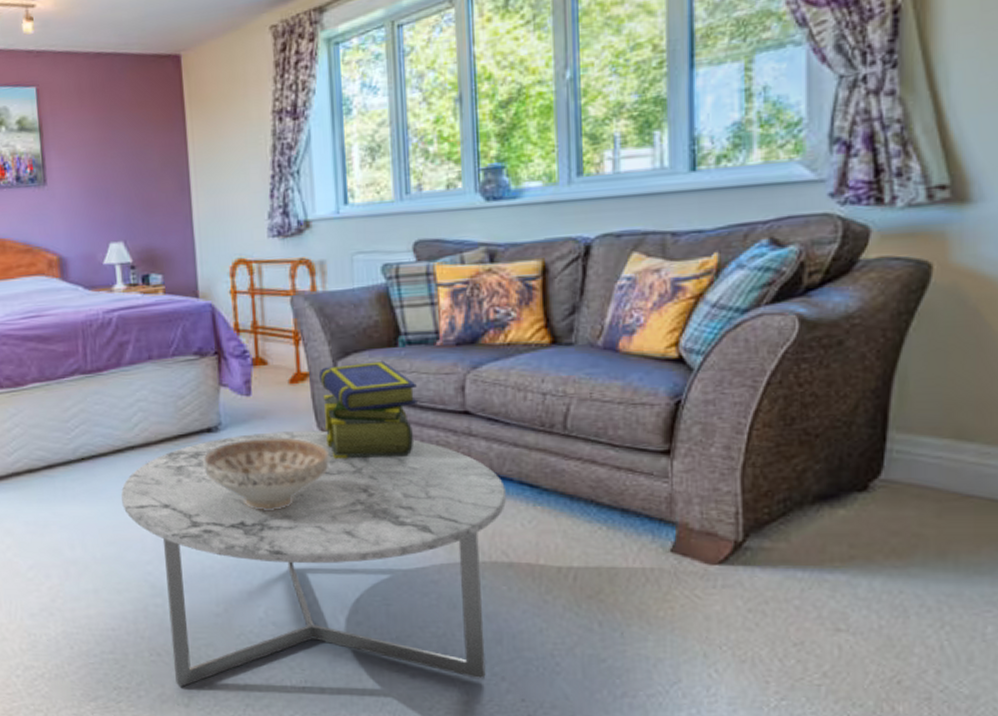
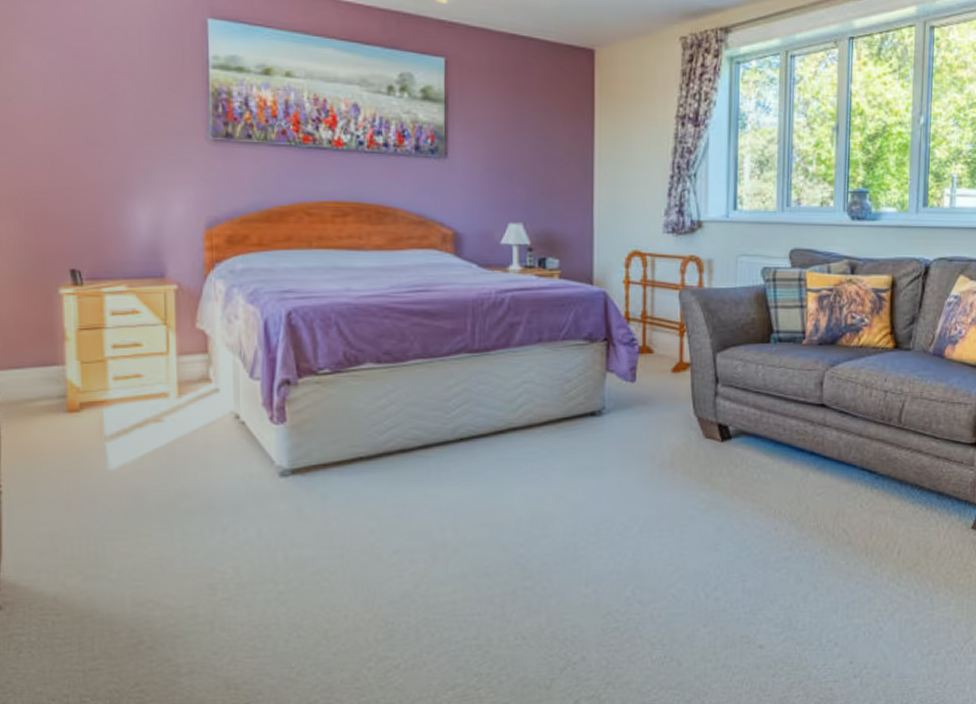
coffee table: present [121,430,506,687] -> none [499,417,850,669]
decorative bowl: present [203,437,329,510] -> none [584,423,703,492]
stack of books: present [320,361,417,460] -> none [700,356,783,445]

